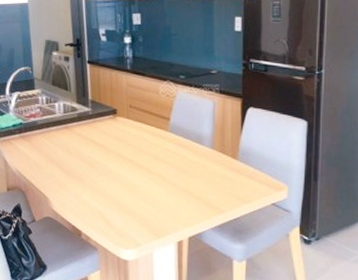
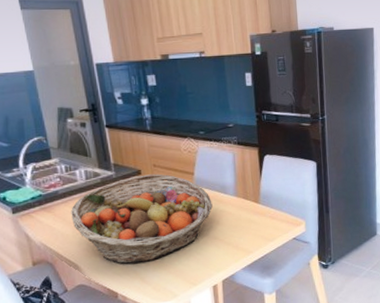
fruit basket: none [46,114,186,205] -> present [71,174,213,264]

